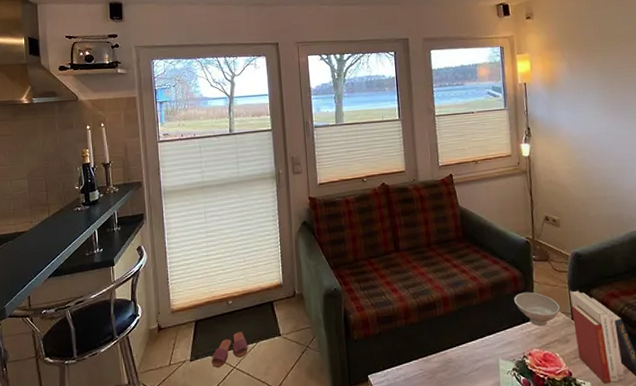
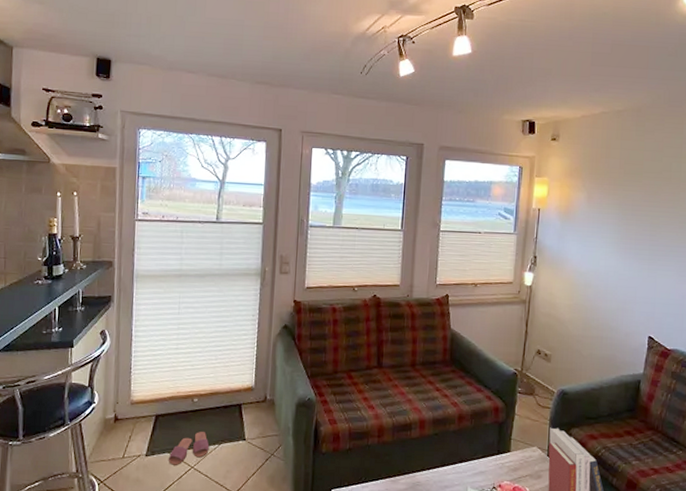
bowl: present [514,292,560,327] -> none [492,423,537,460]

